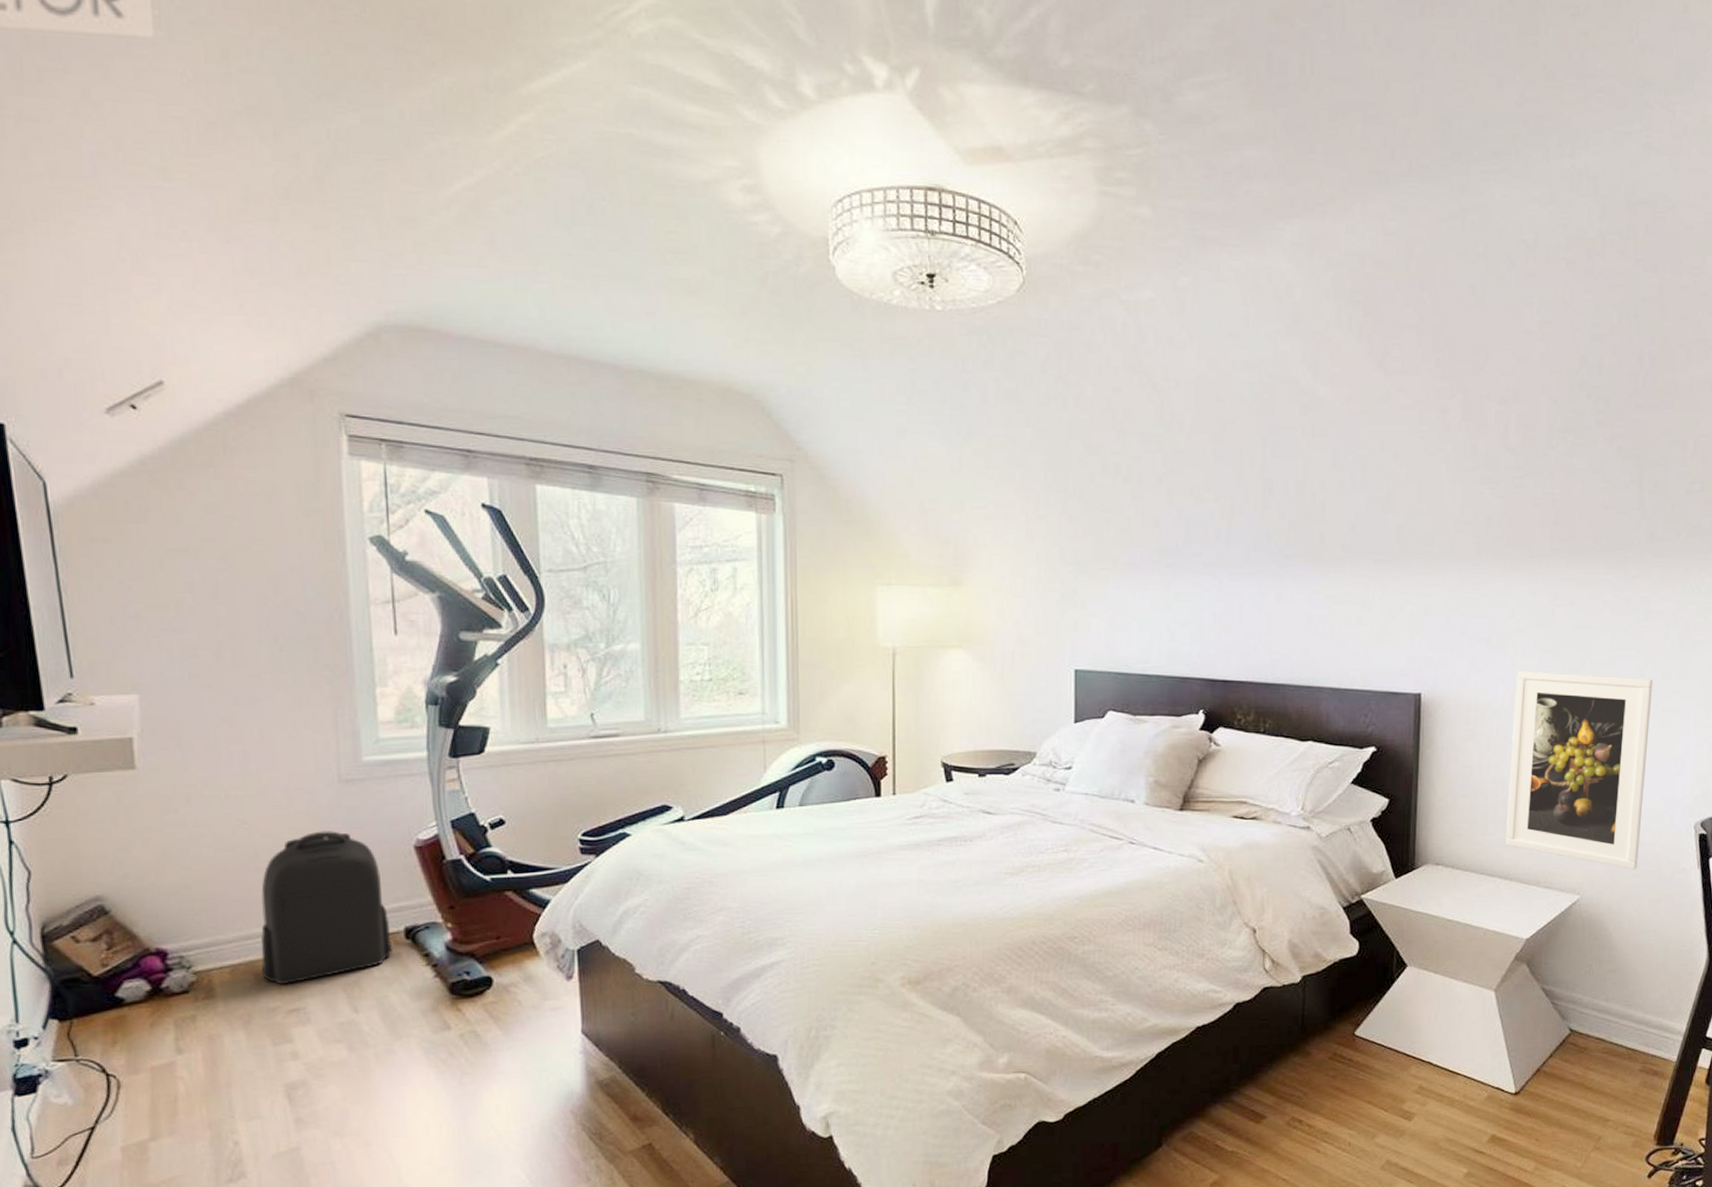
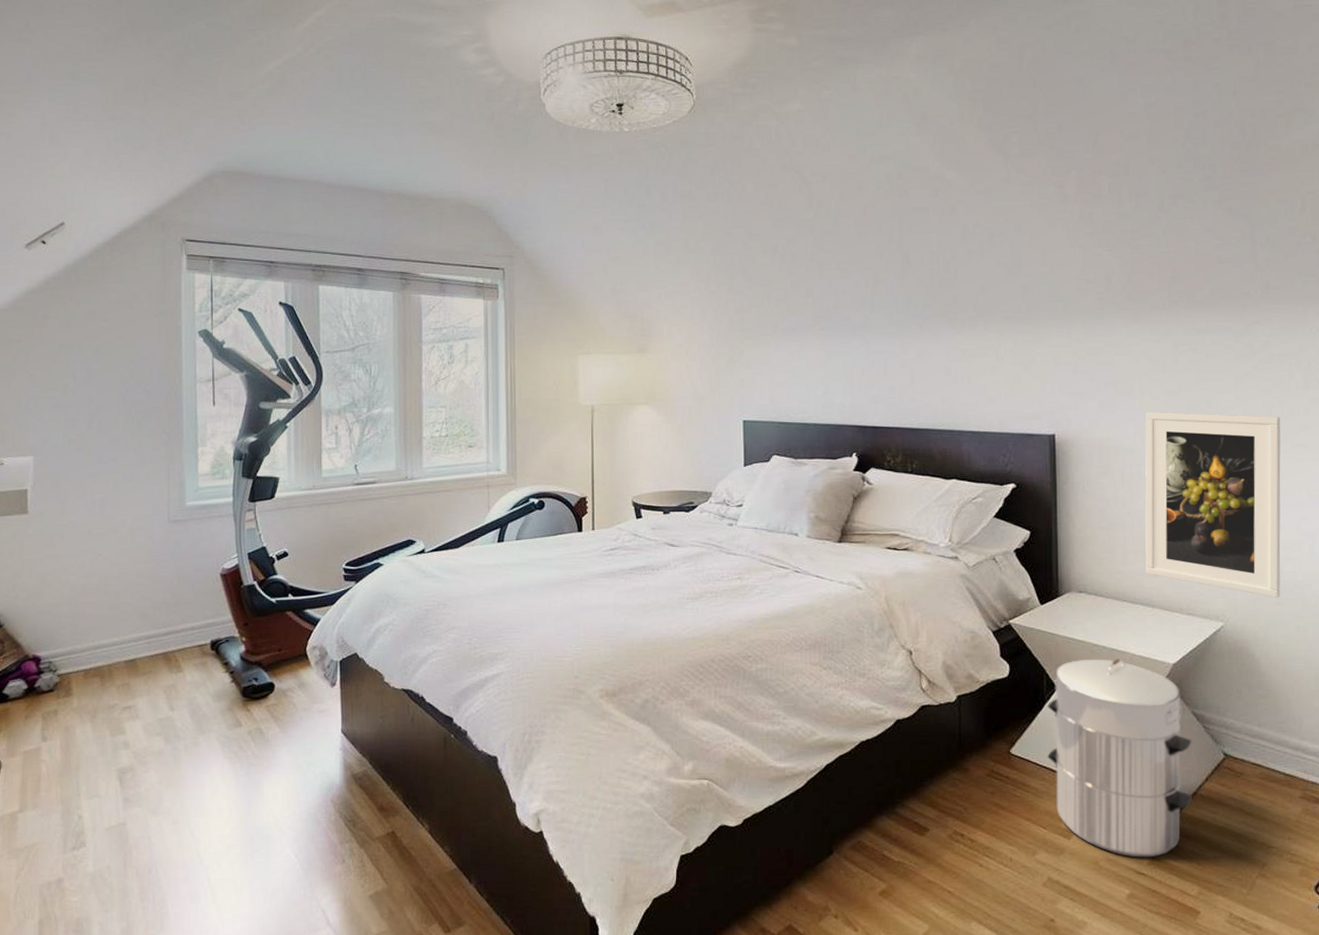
backpack: present [261,831,393,985] -> none [105,562,202,687]
waste bin: none [1392,933,1540,1136] -> present [1047,658,1192,858]

